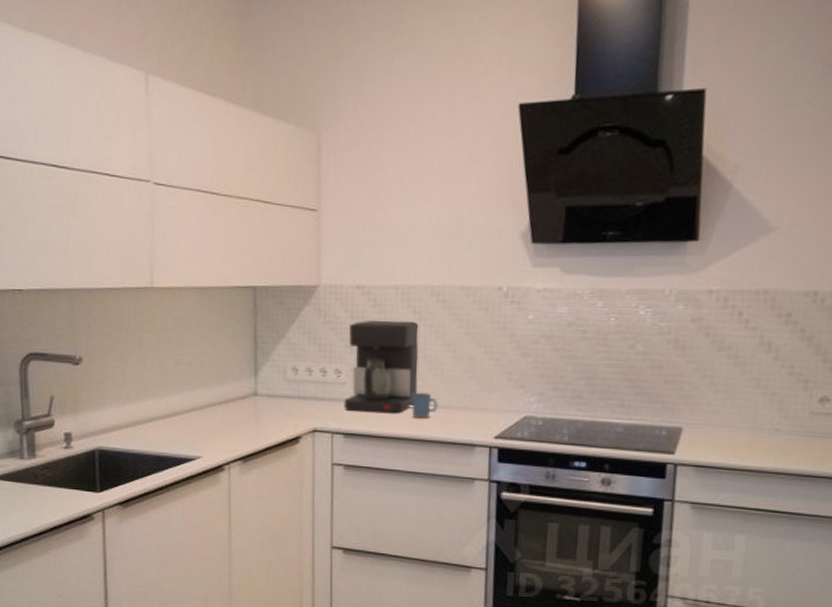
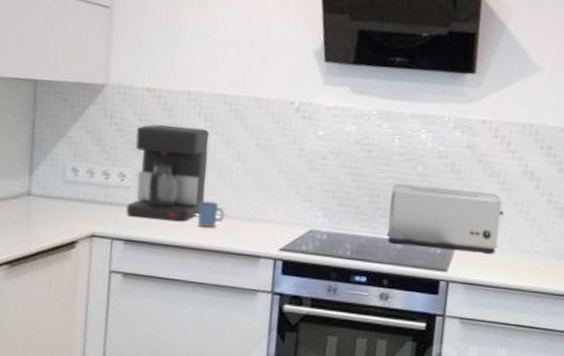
toaster: none [606,365,737,434] -> present [387,185,504,254]

